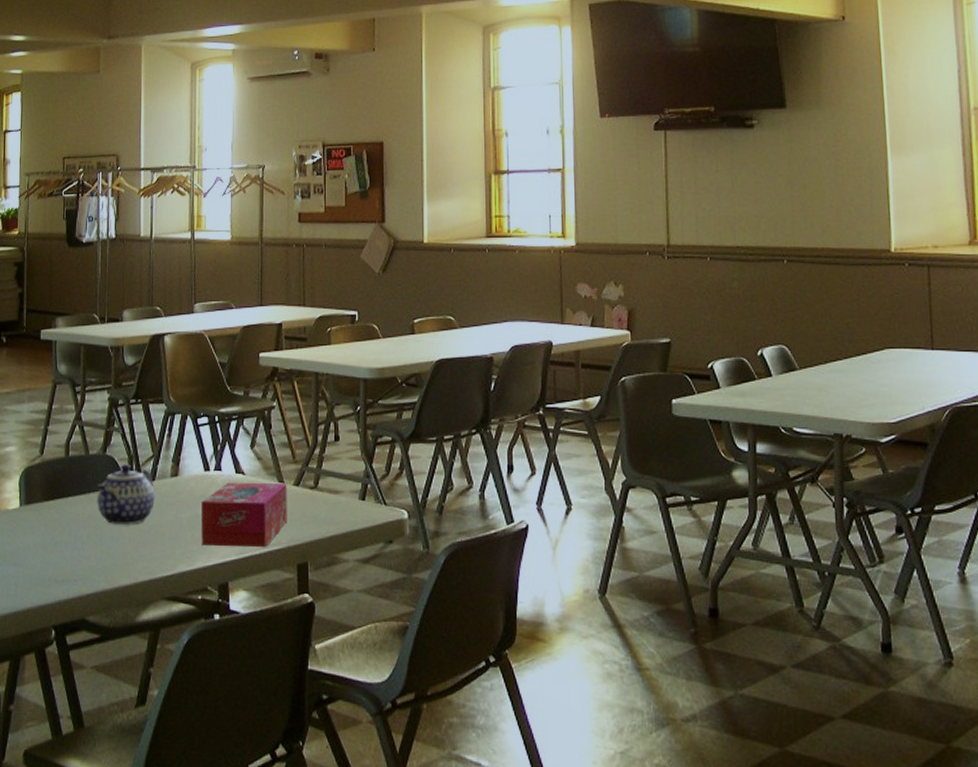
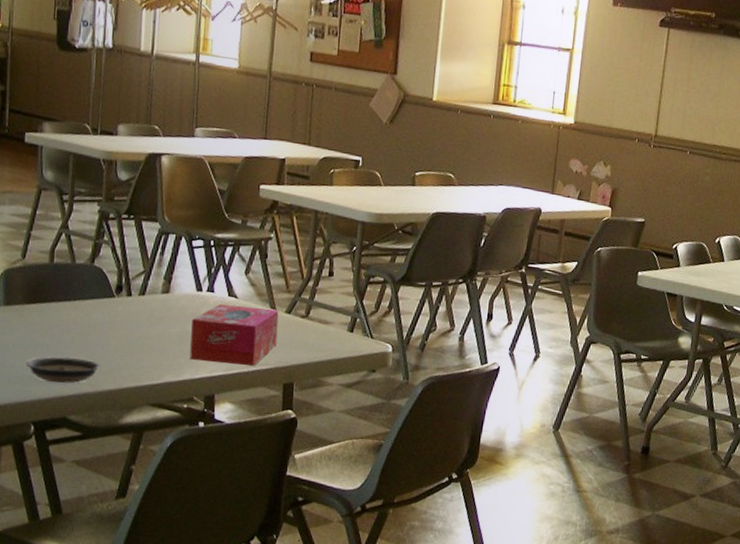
saucer: none [46,554,116,581] -> present [26,357,101,383]
teapot: present [97,464,155,524] -> none [82,276,144,334]

